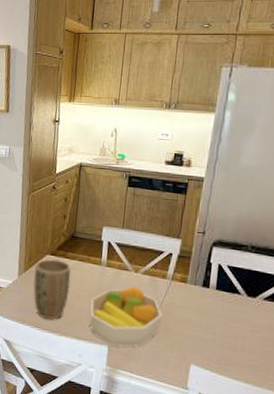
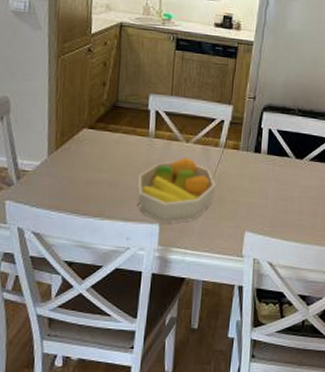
plant pot: present [33,258,72,321] -> none [67,132,115,204]

